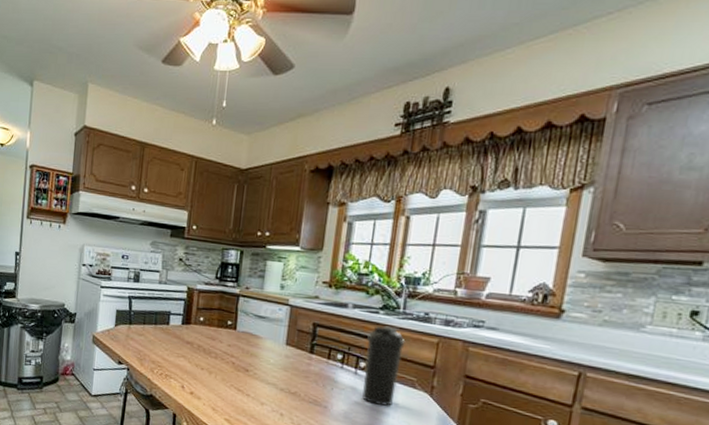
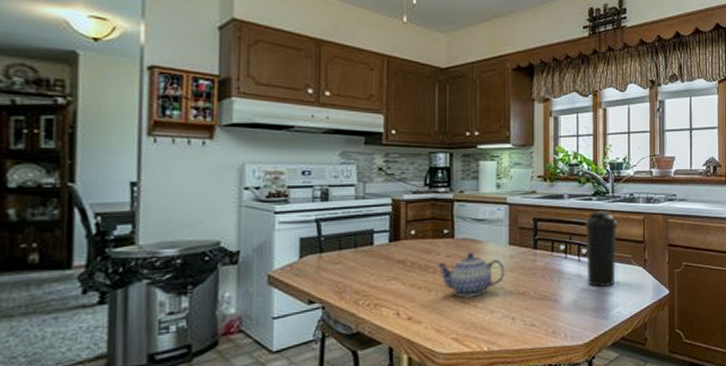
teapot: none [218,345,280,387] -> present [436,252,505,298]

